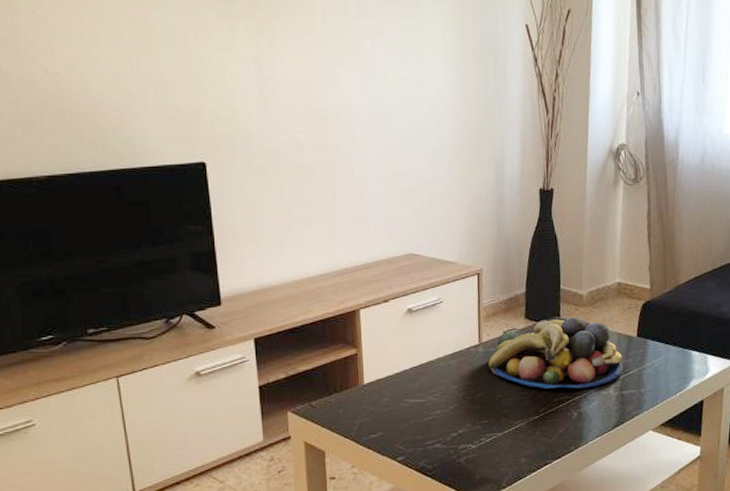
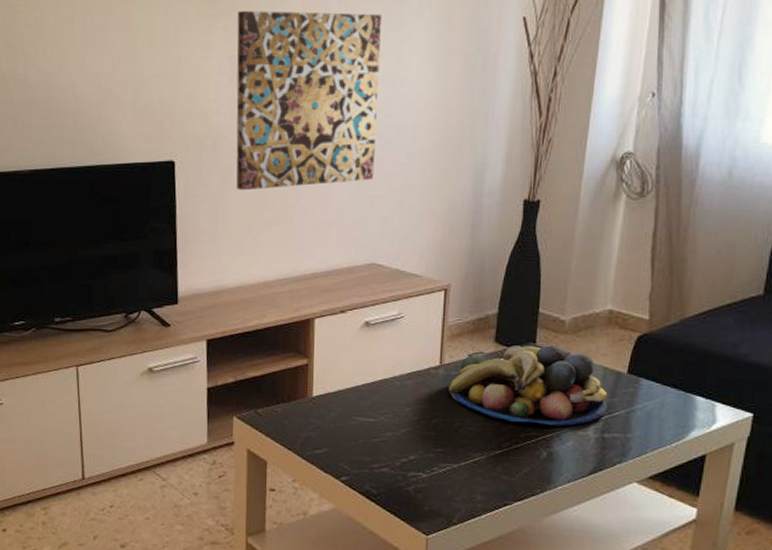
wall art: none [258,13,405,190] -> present [236,11,383,191]

